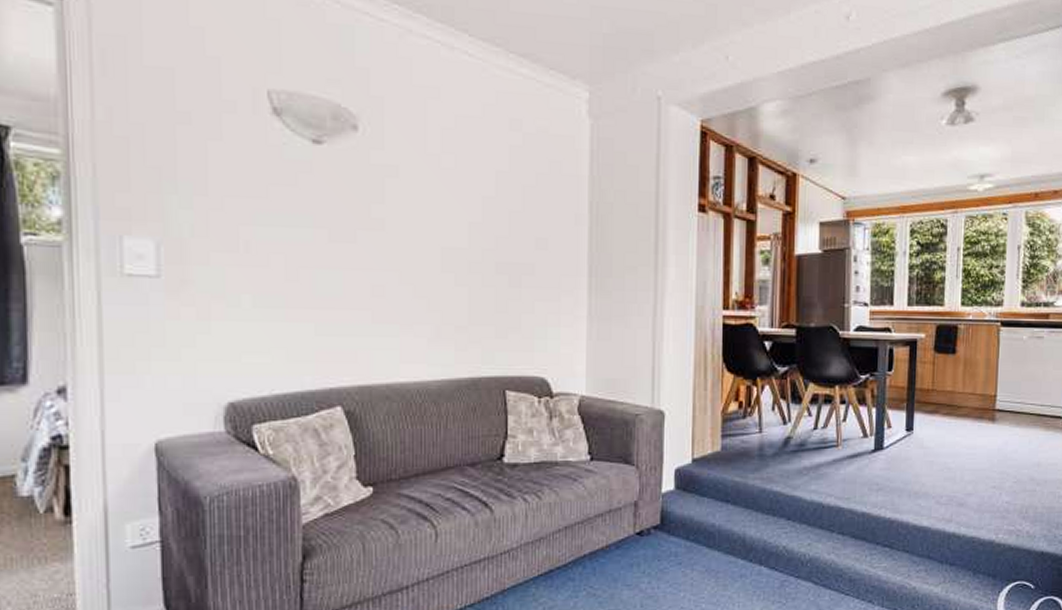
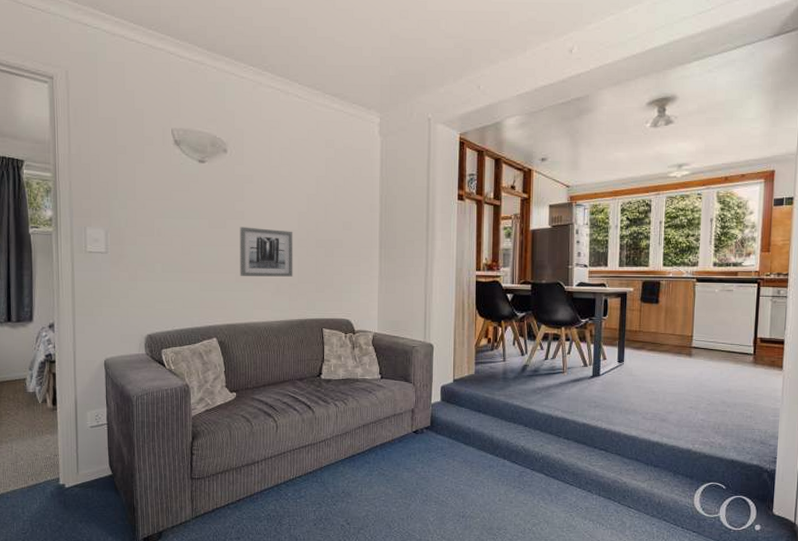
wall art: none [378,241,461,316] -> present [240,227,293,277]

